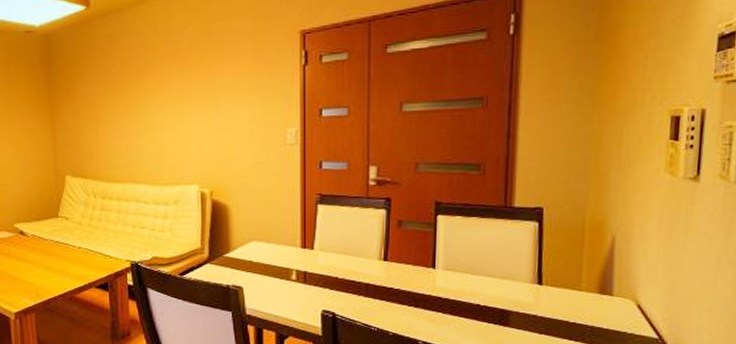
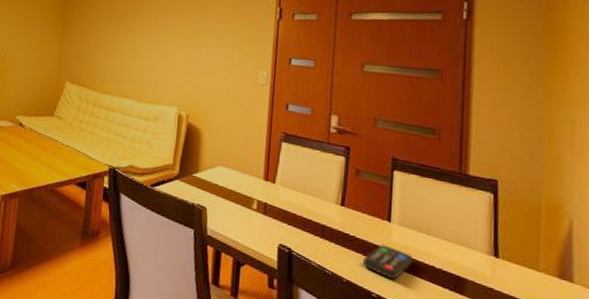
remote control: none [409,292,459,324] -> present [363,244,413,280]

